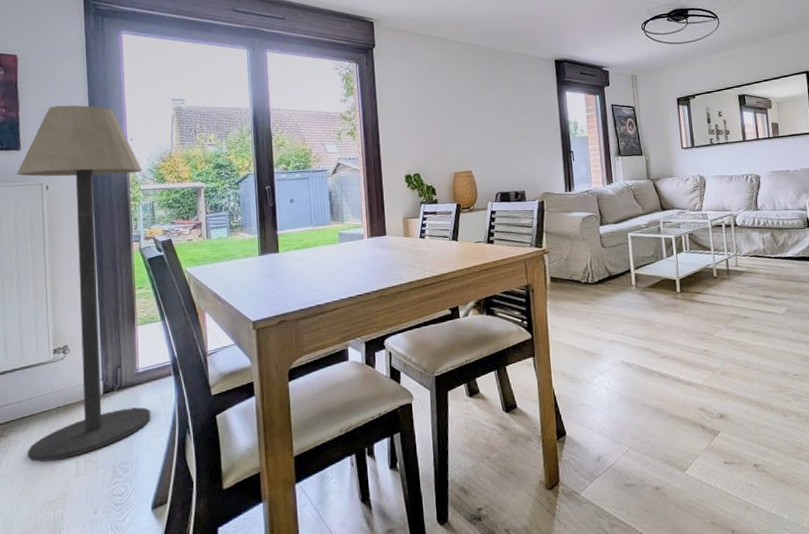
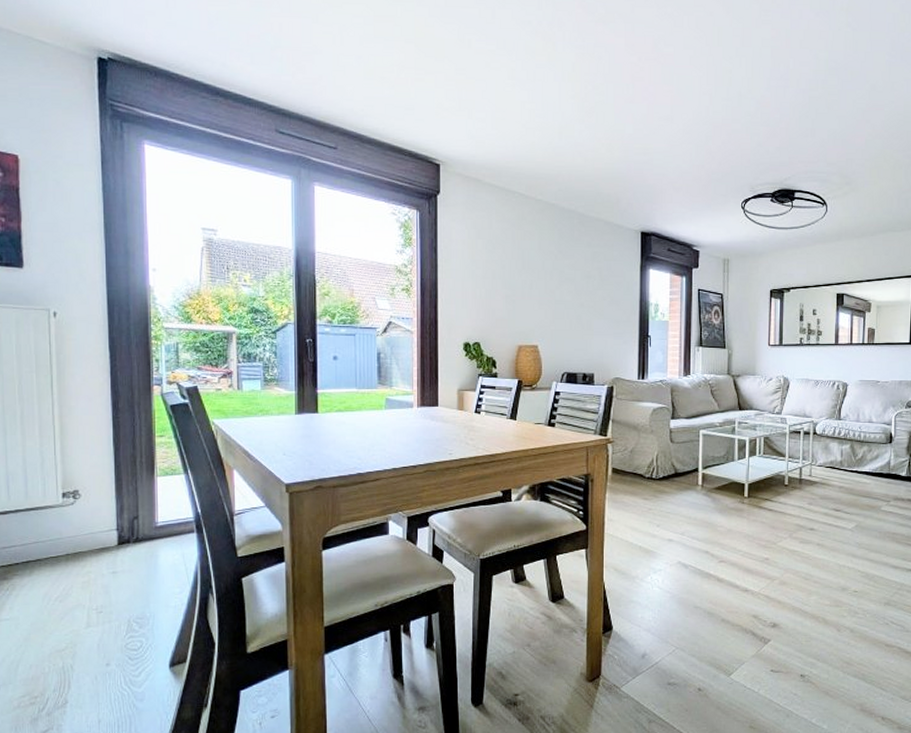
floor lamp: present [17,105,151,462] -> none [19,221,171,609]

